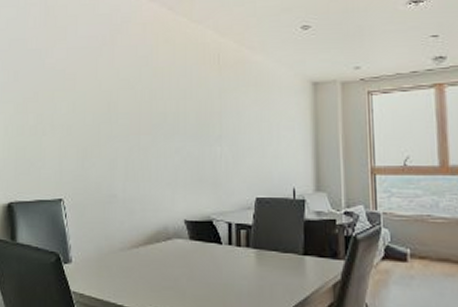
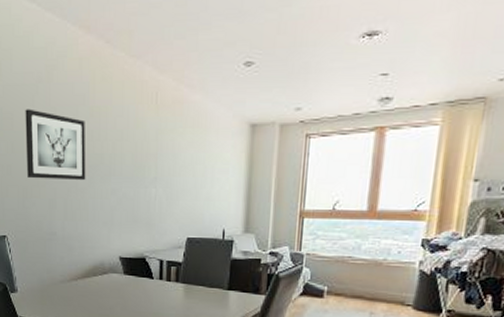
wall art: none [87,70,149,140] -> present [25,109,86,181]

